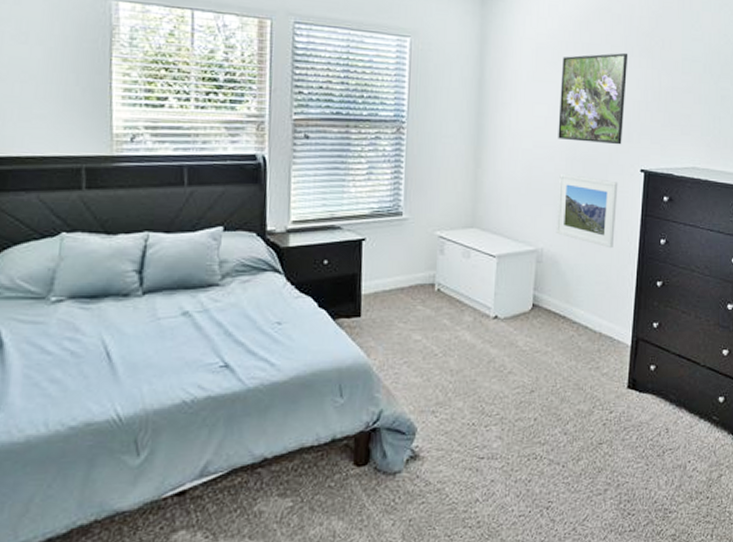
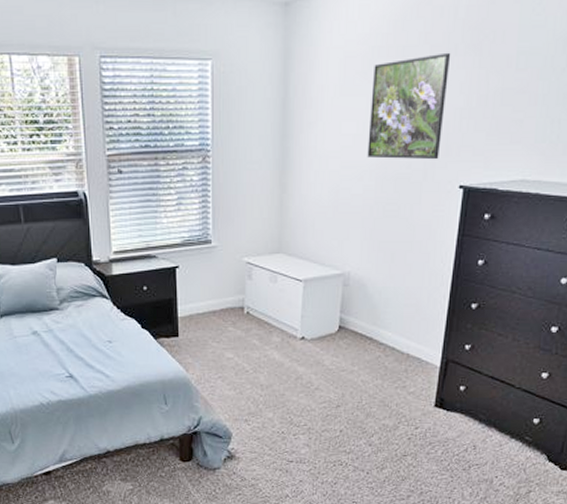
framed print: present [555,174,618,249] -> none [363,195,433,271]

